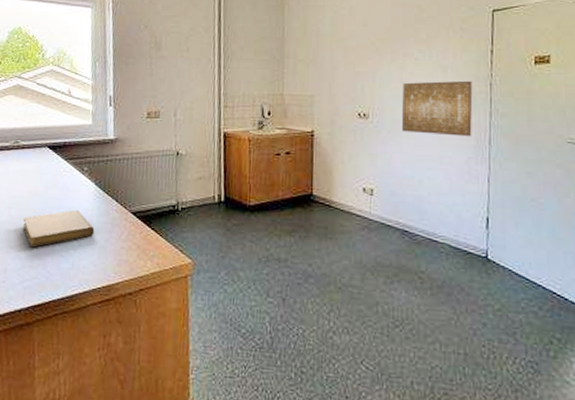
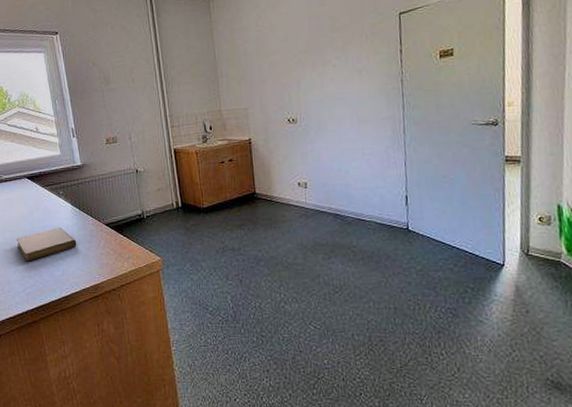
wall art: present [402,80,473,137] -> none [324,79,389,131]

